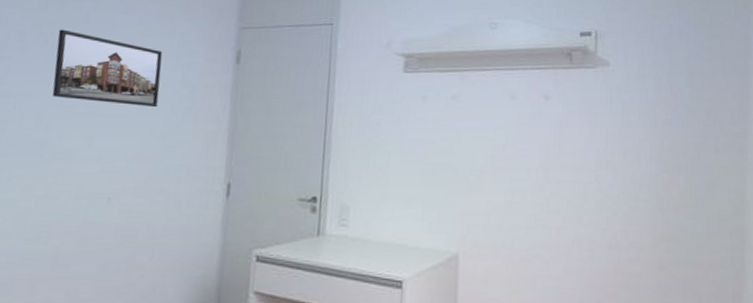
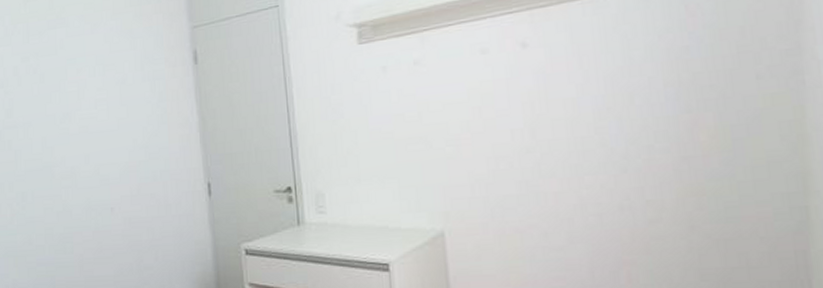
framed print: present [52,29,163,108] -> none [42,58,134,122]

